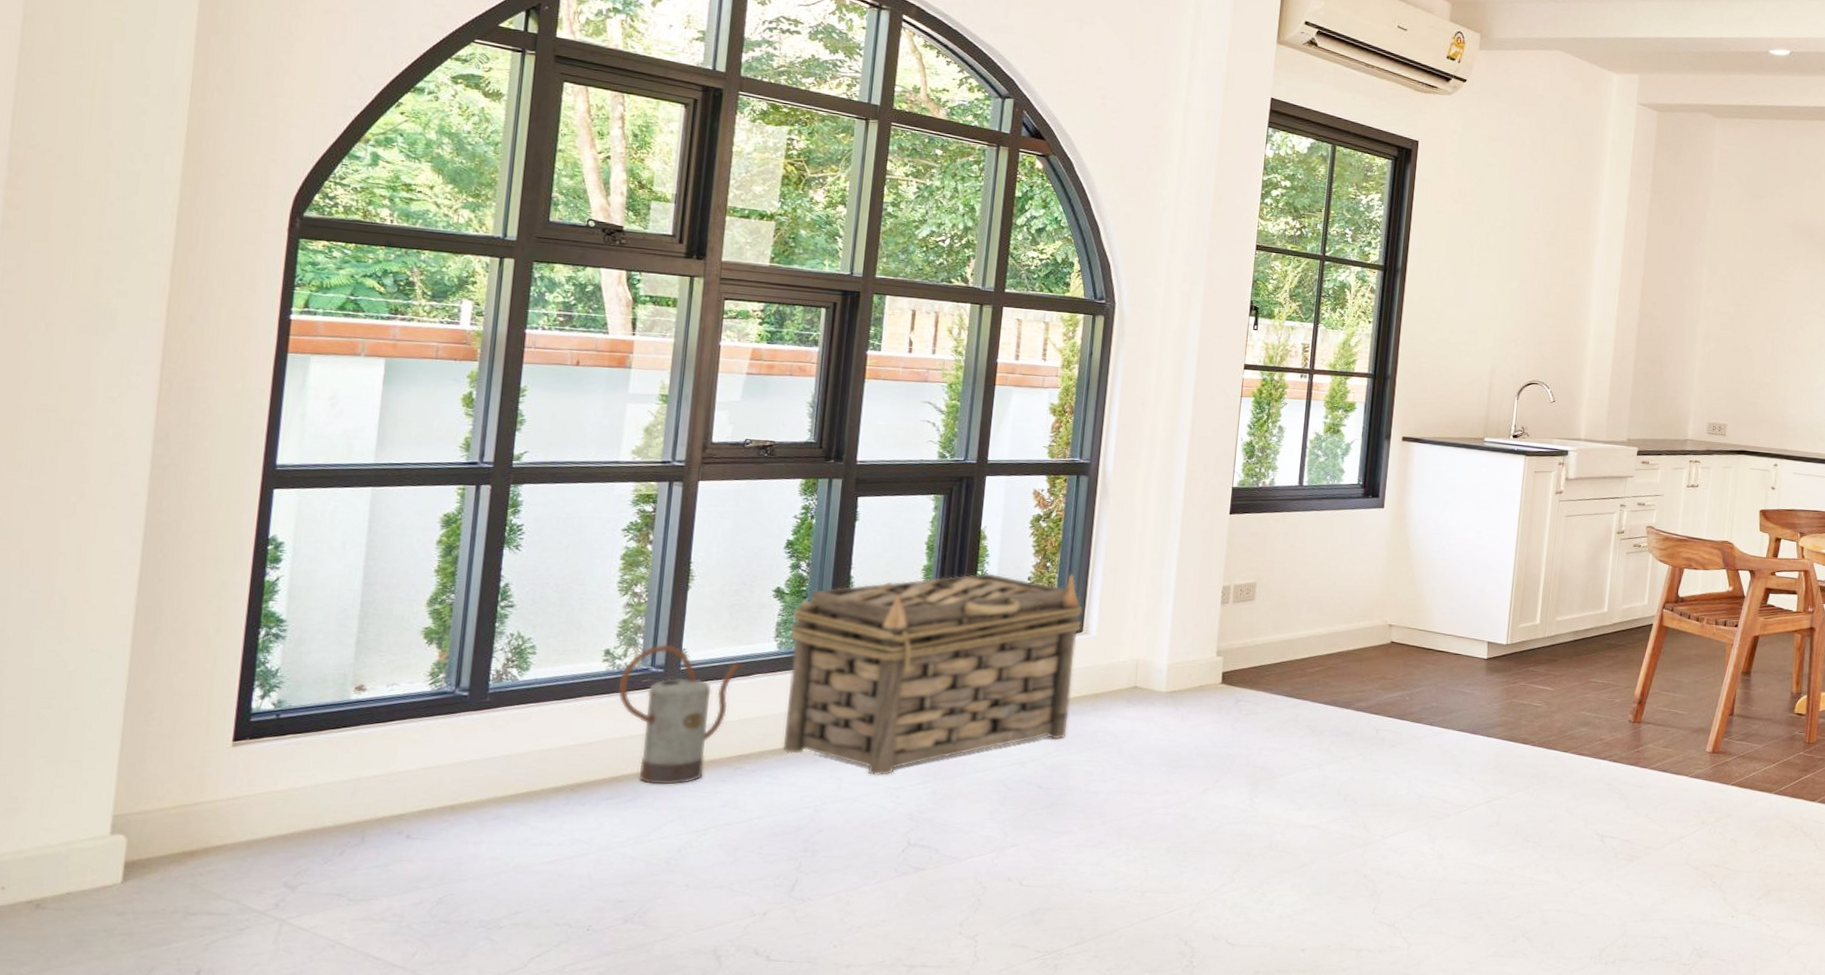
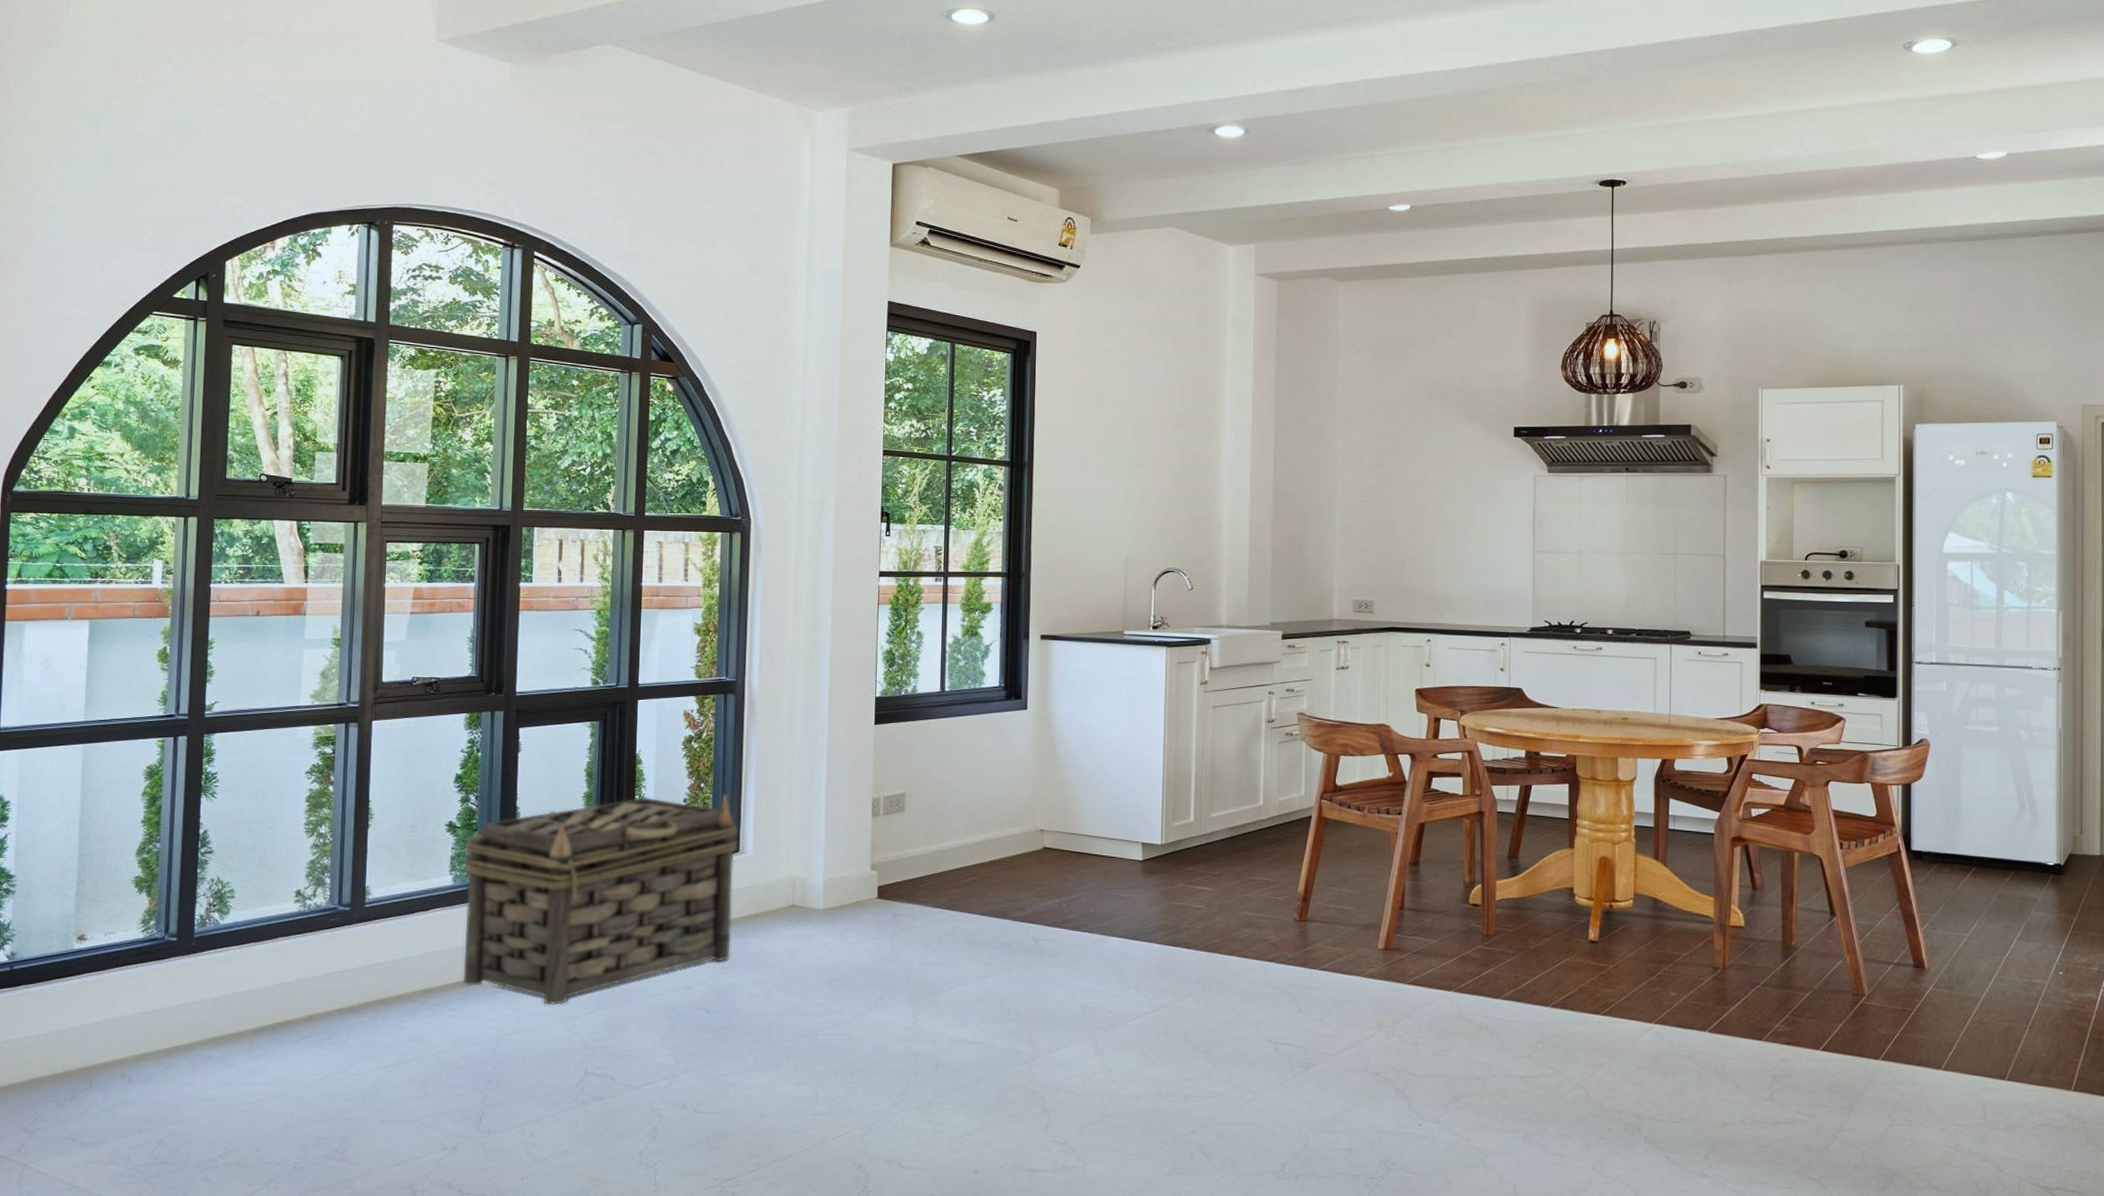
watering can: present [618,644,742,785] -> none [309,882,421,1022]

